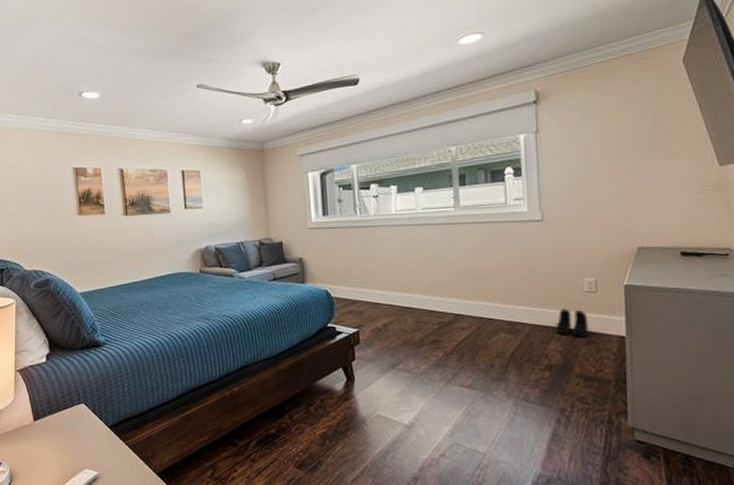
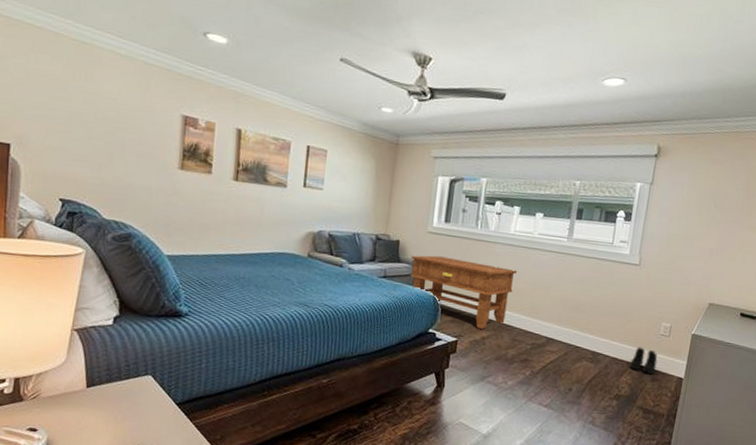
side table: none [296,249,408,316] -> present [410,255,518,329]

